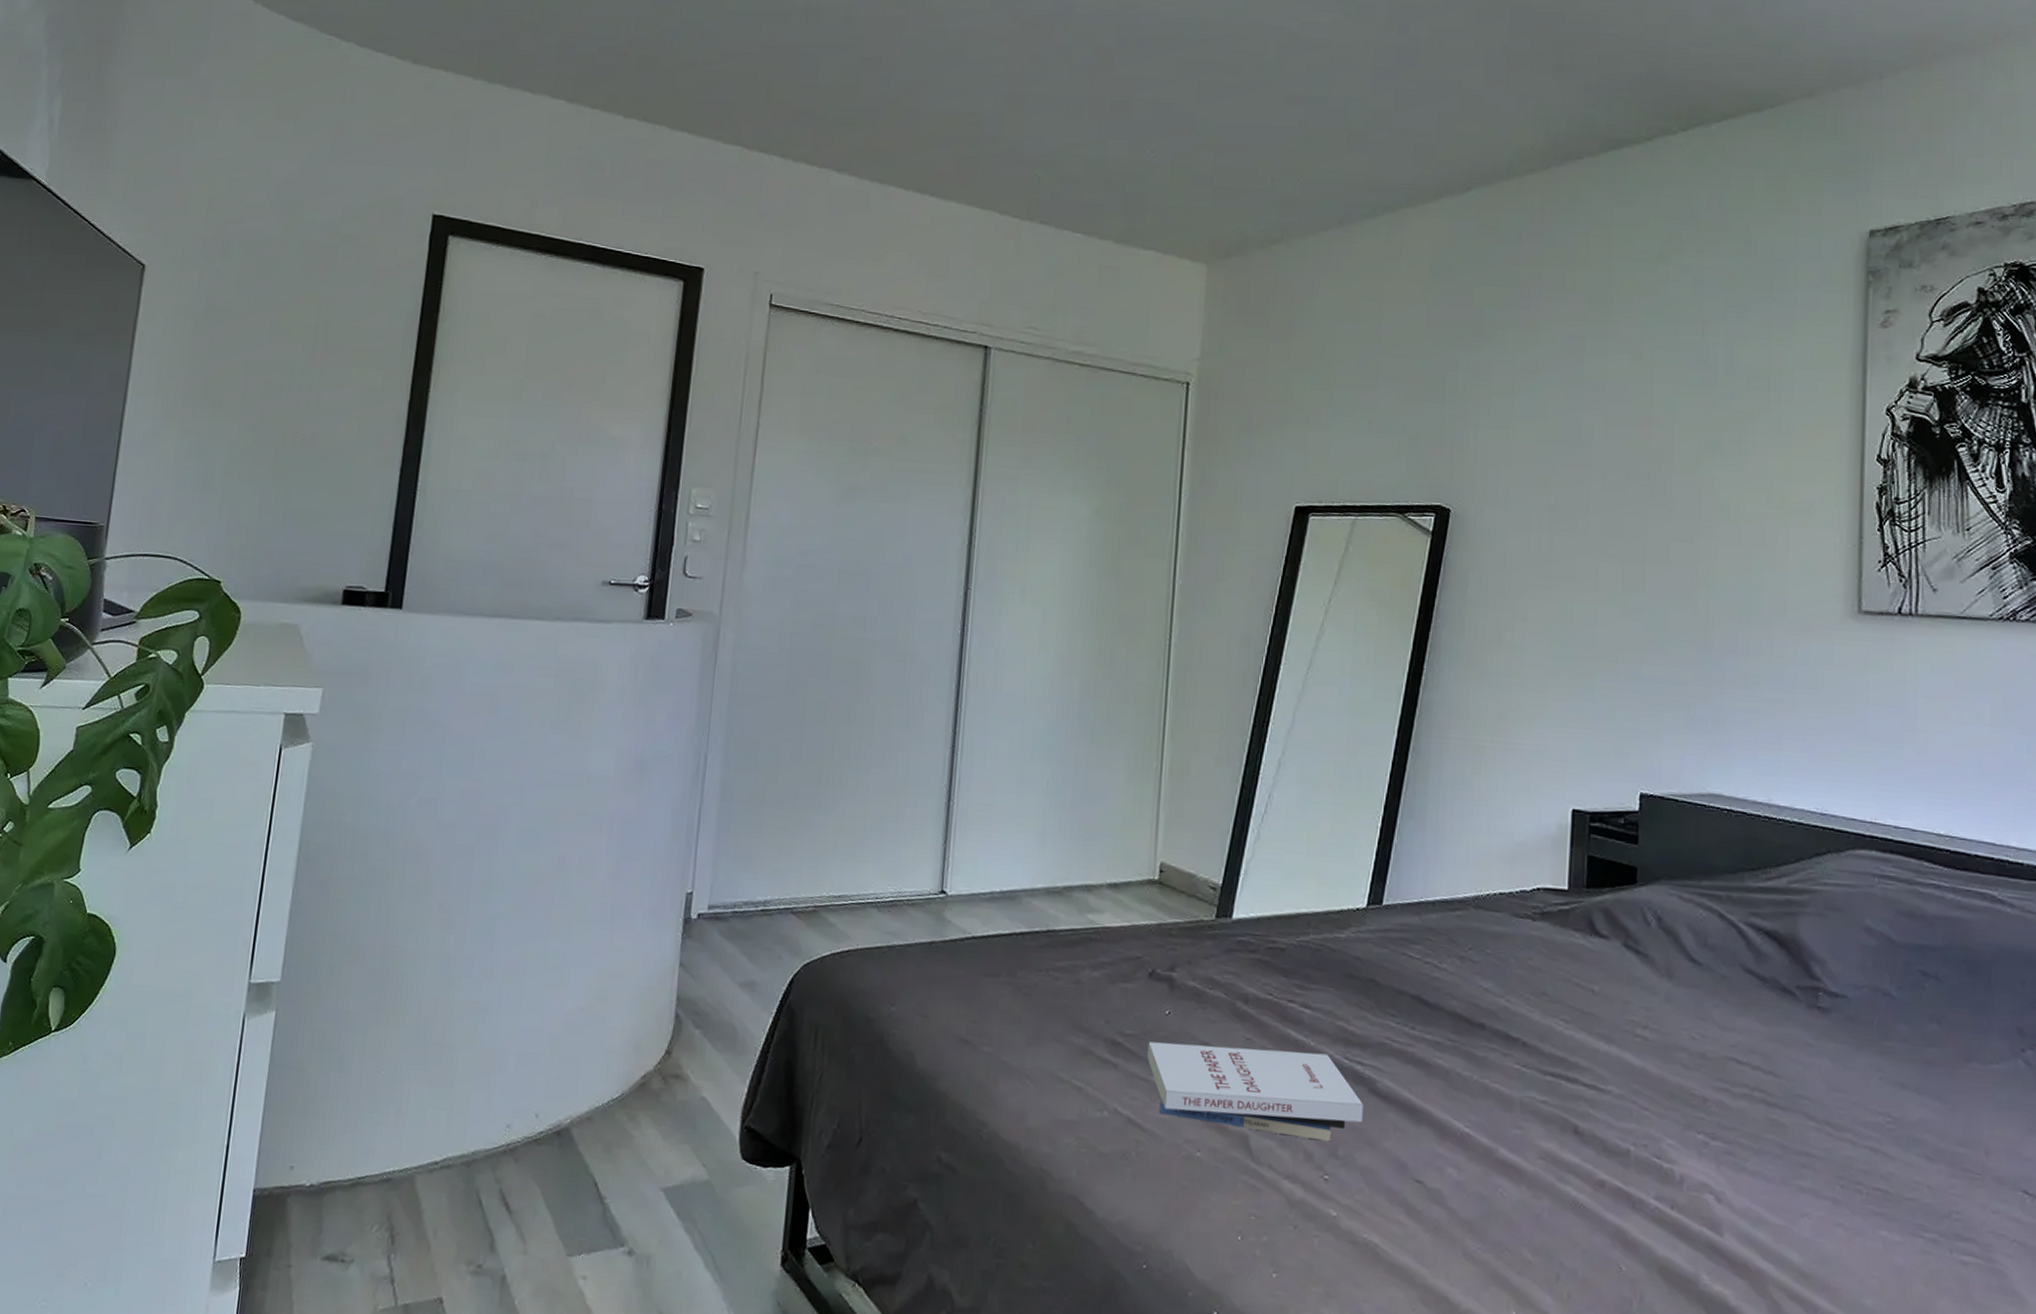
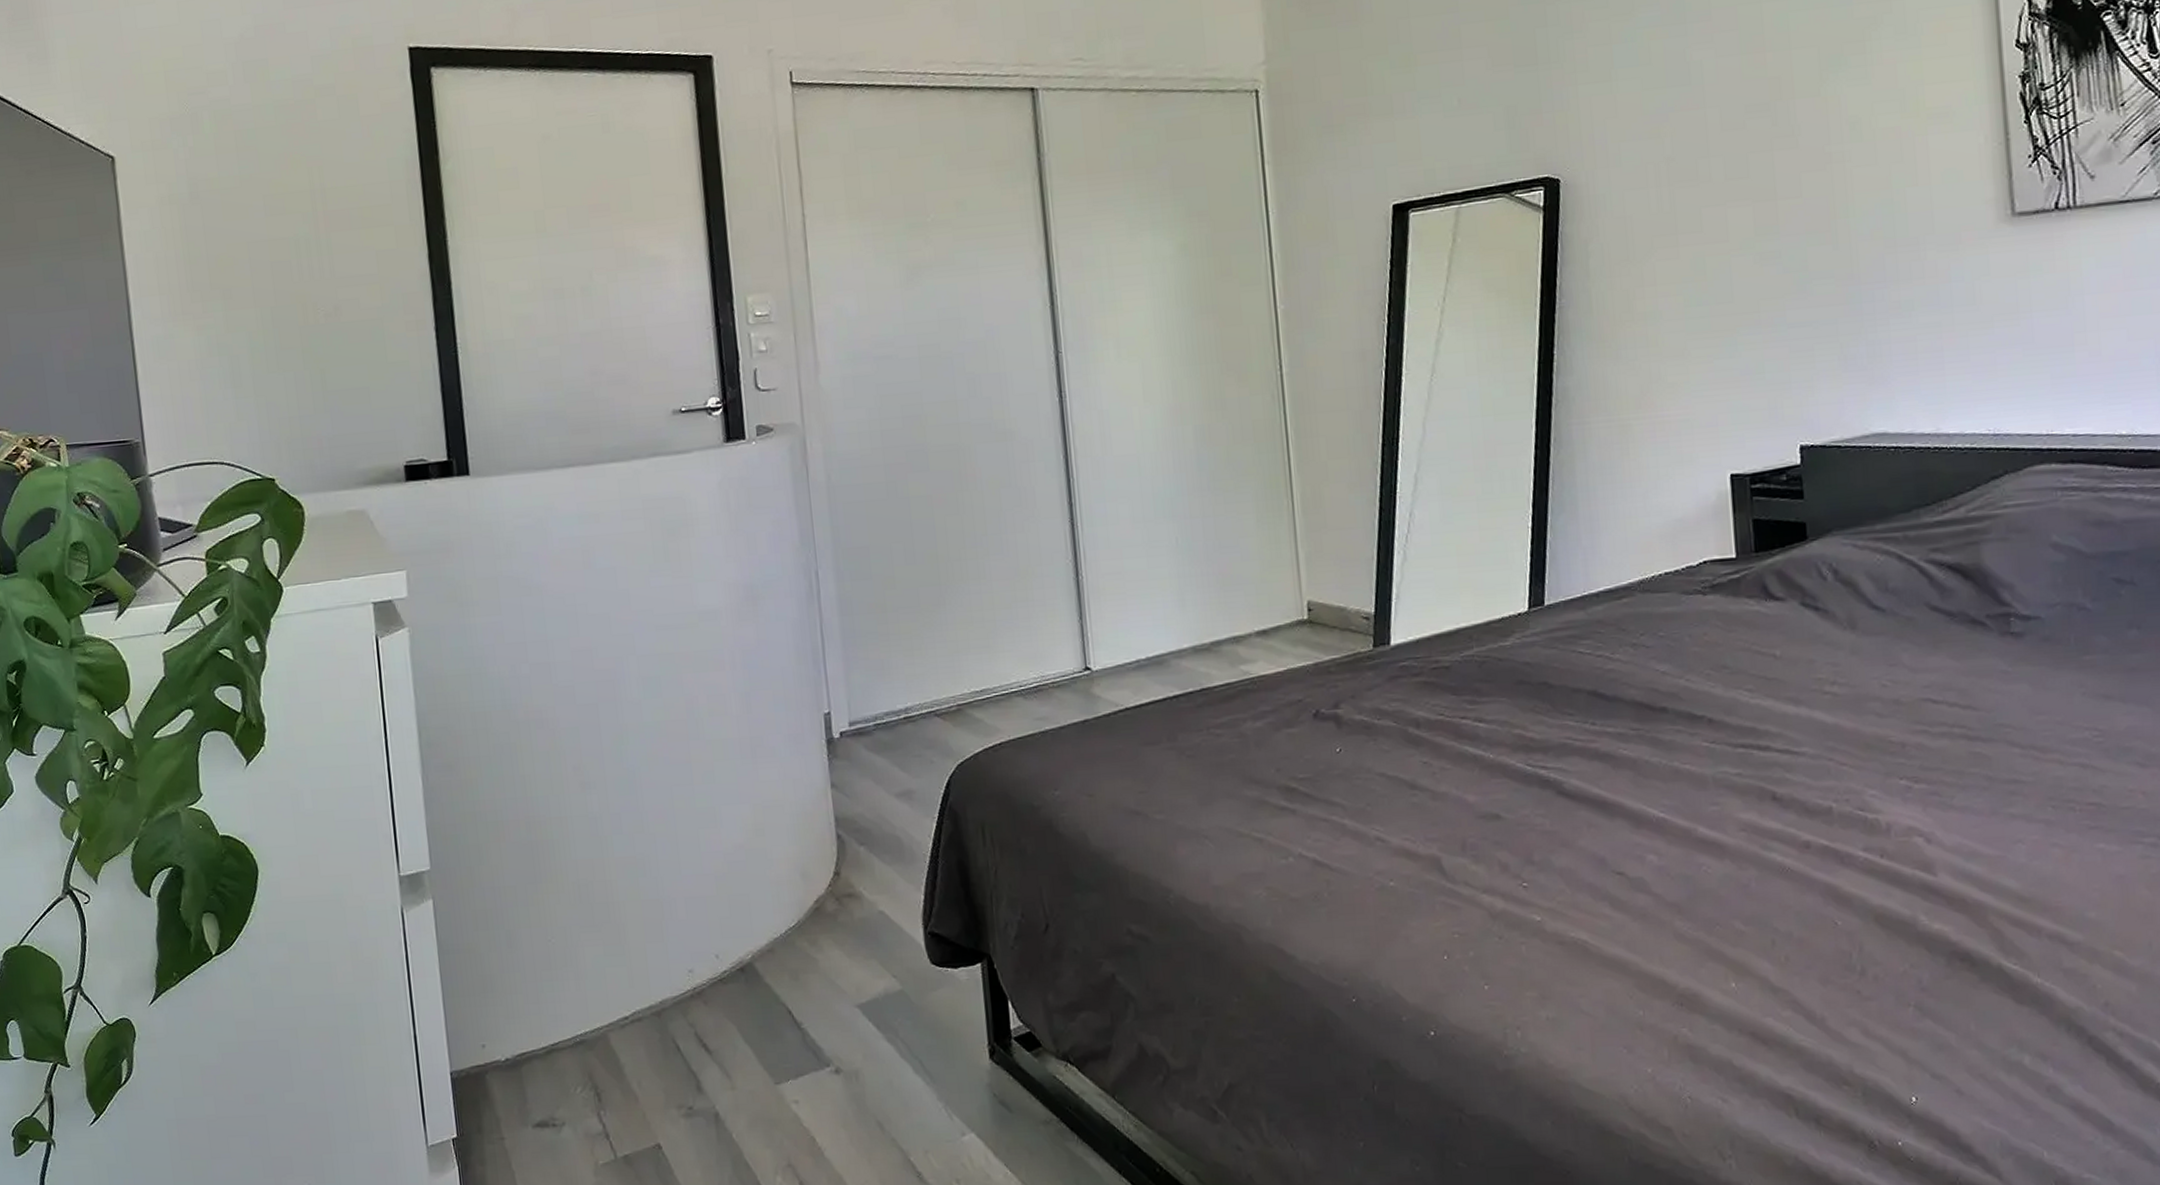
books: present [1147,1041,1363,1142] -> none [1323,764,1554,851]

